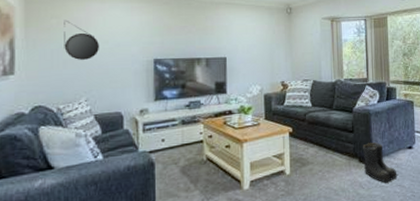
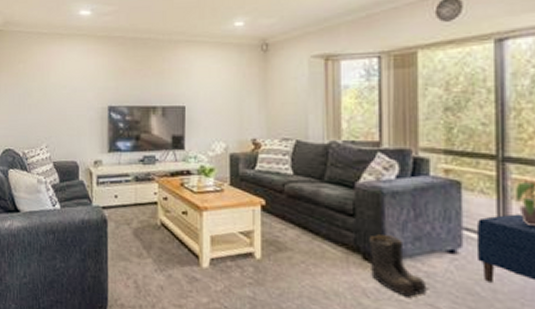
home mirror: present [64,19,100,61] -> none [29,64,59,106]

